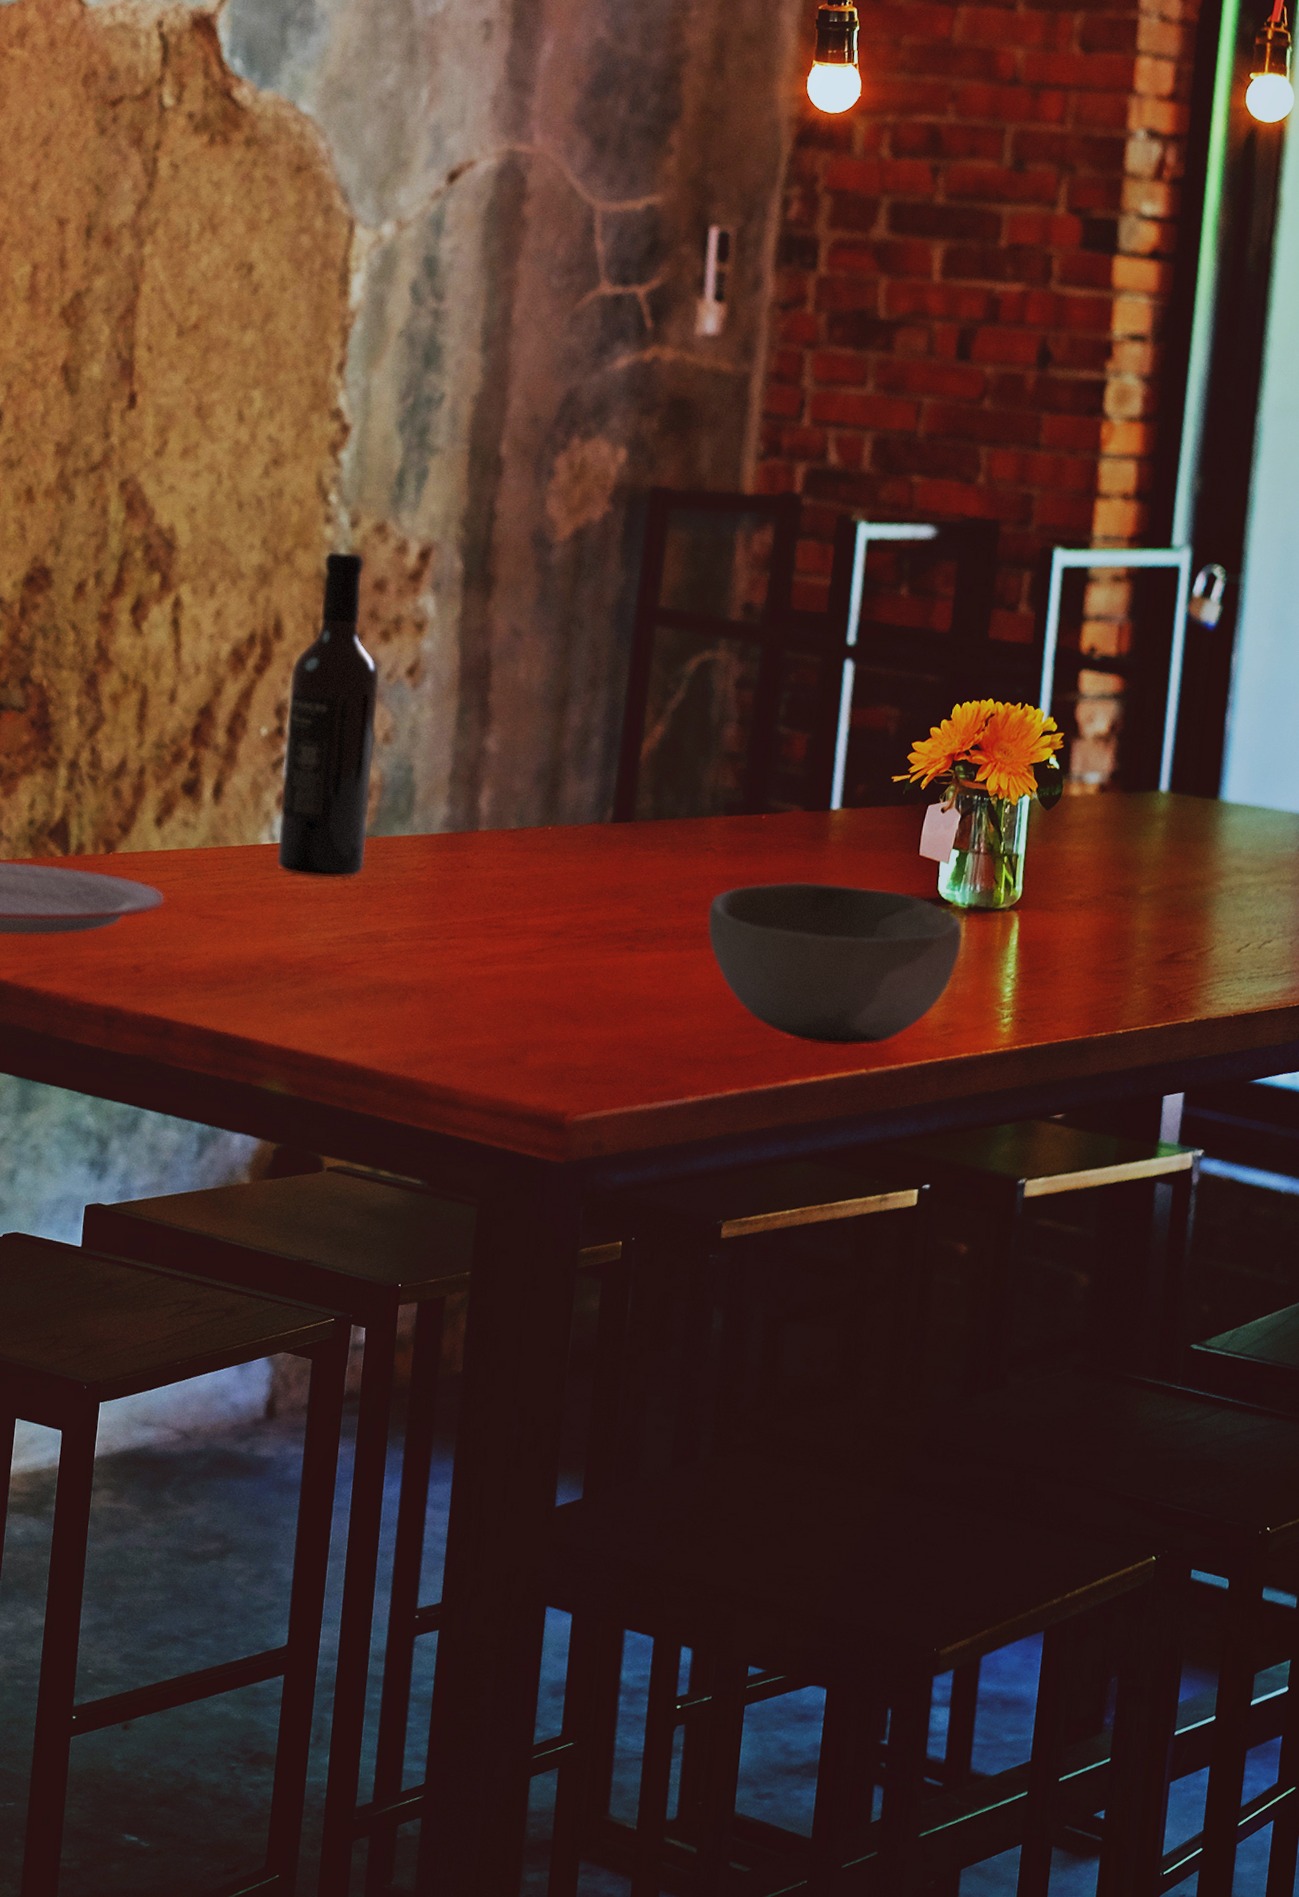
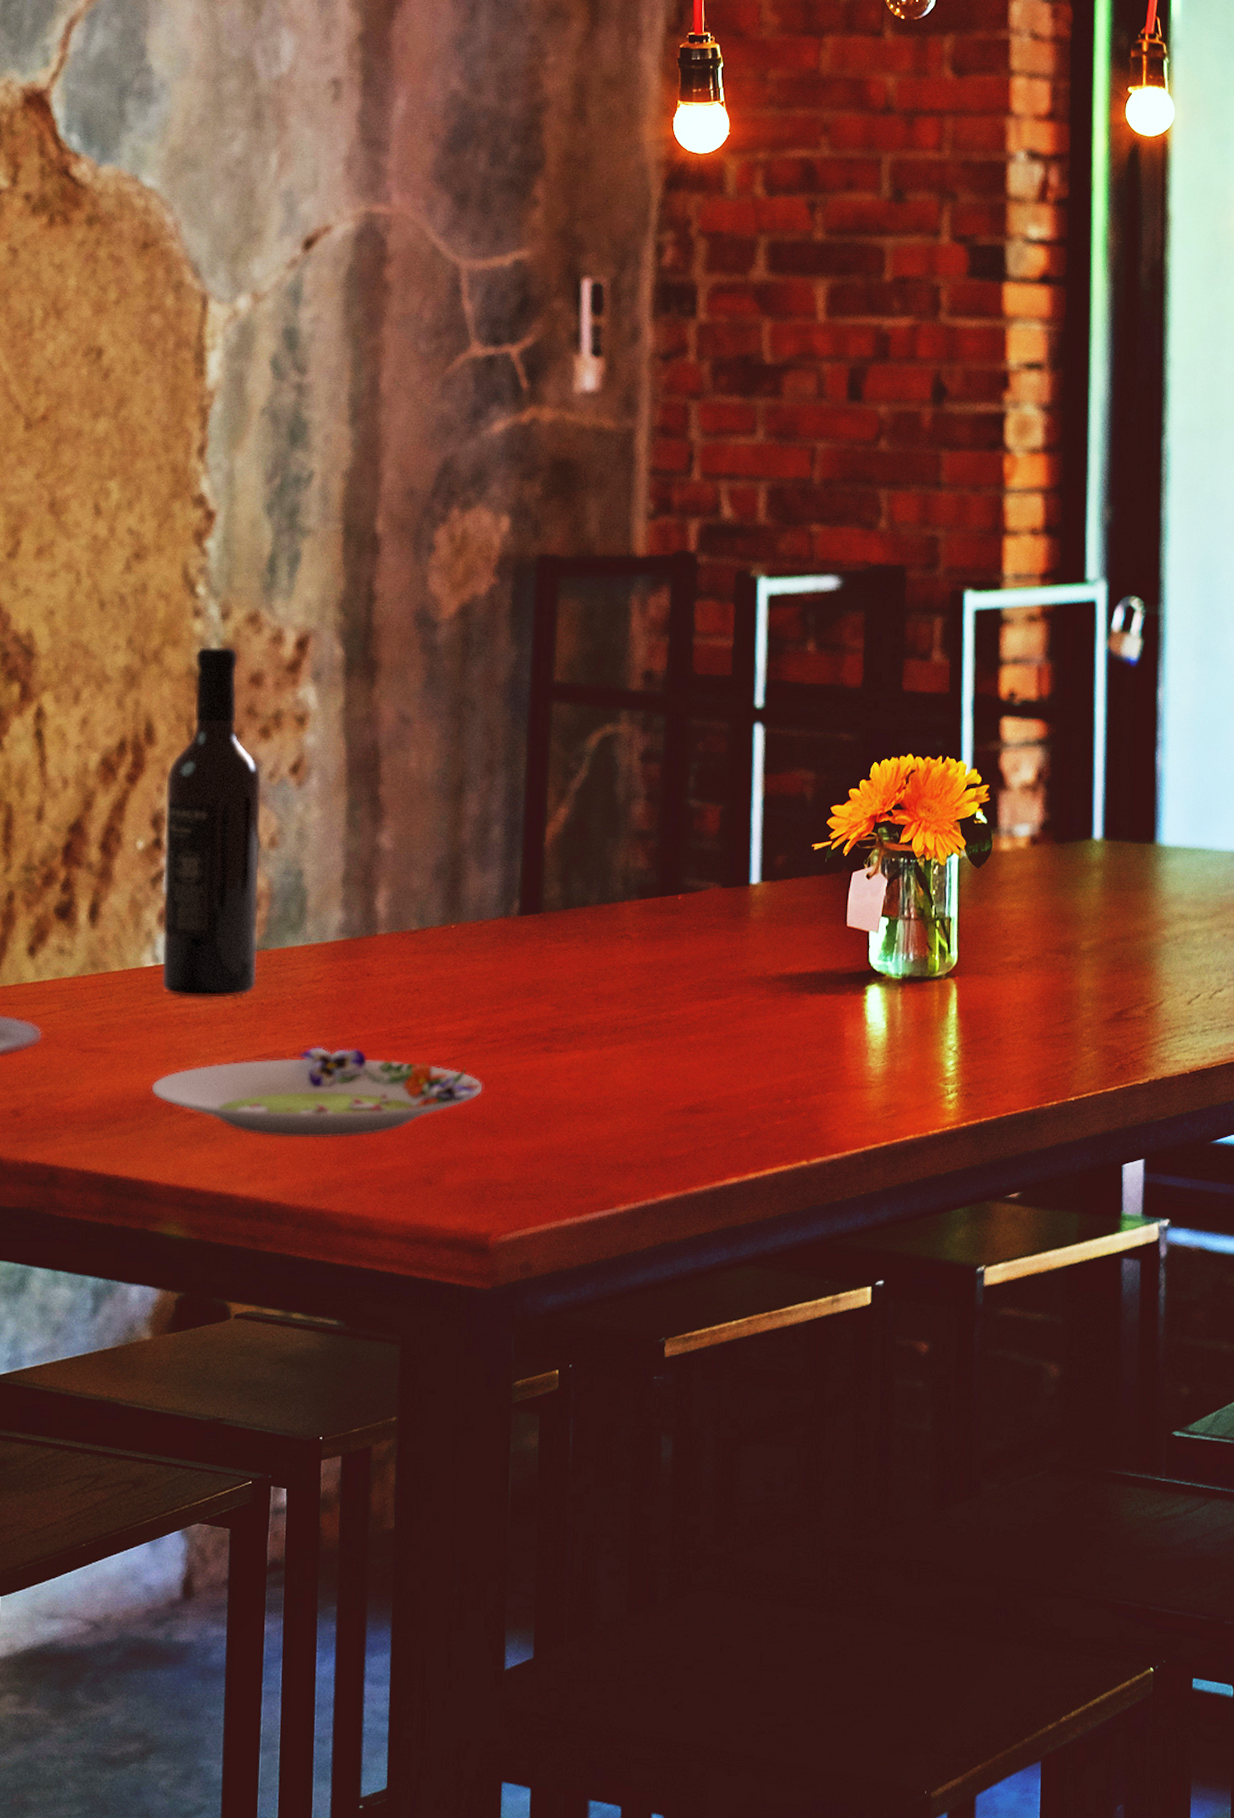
salad plate: none [261,929,569,1015] -> present [151,1047,483,1139]
bowl: present [707,881,963,1046] -> none [628,963,899,1138]

